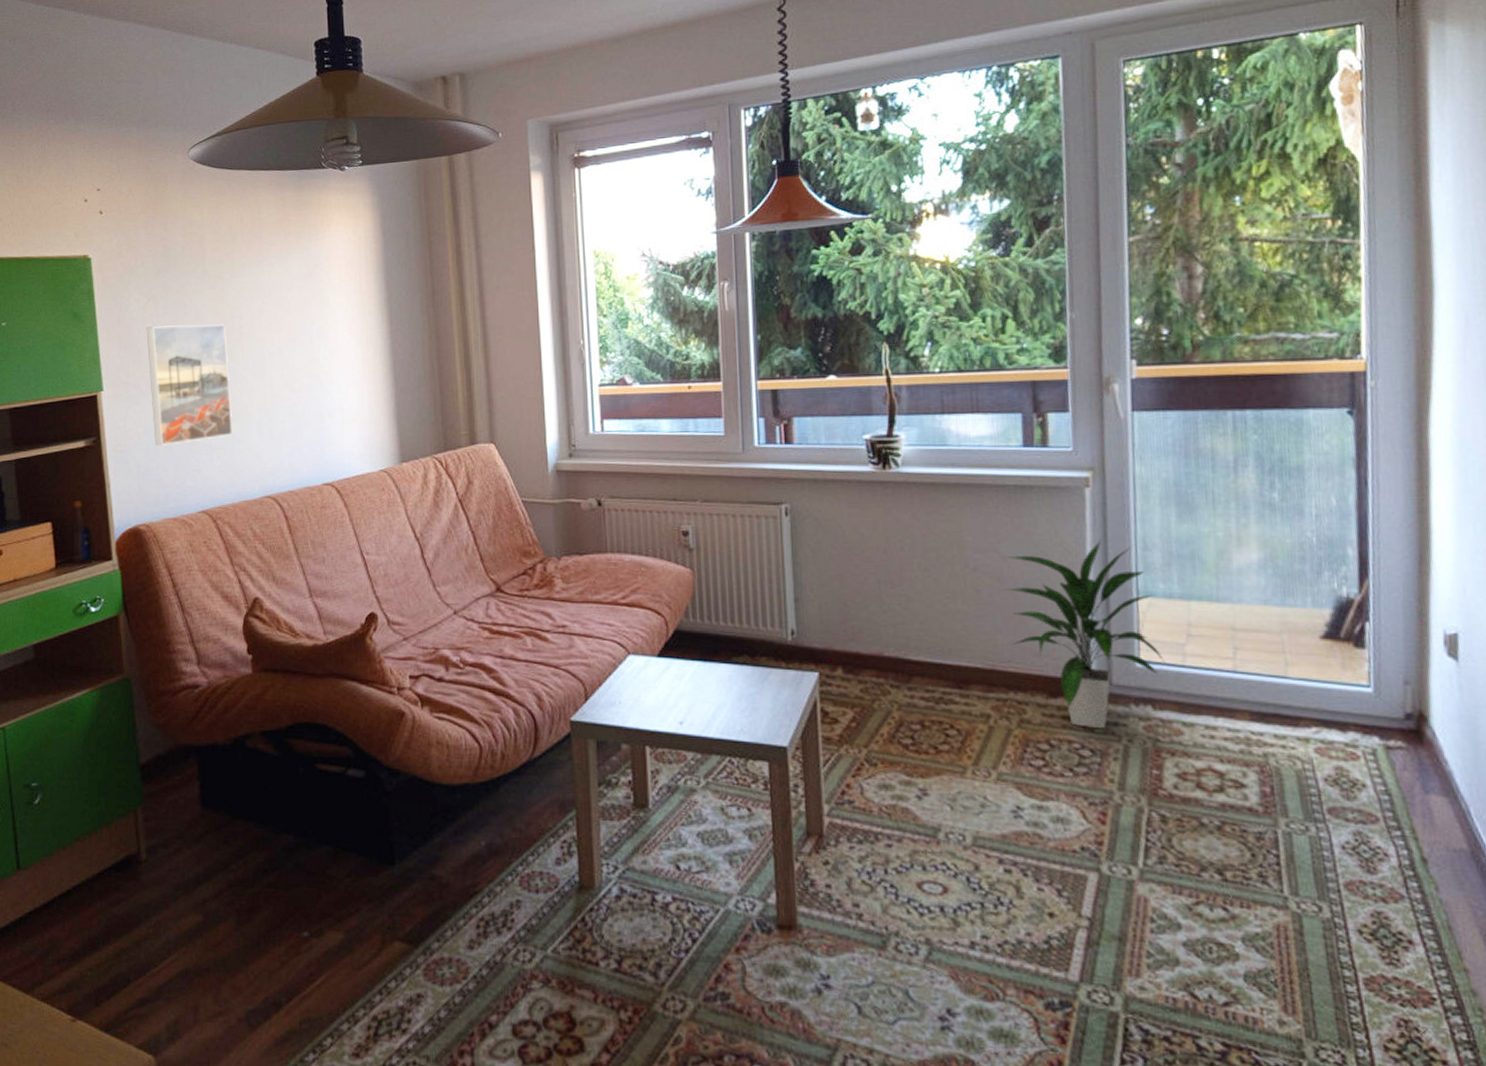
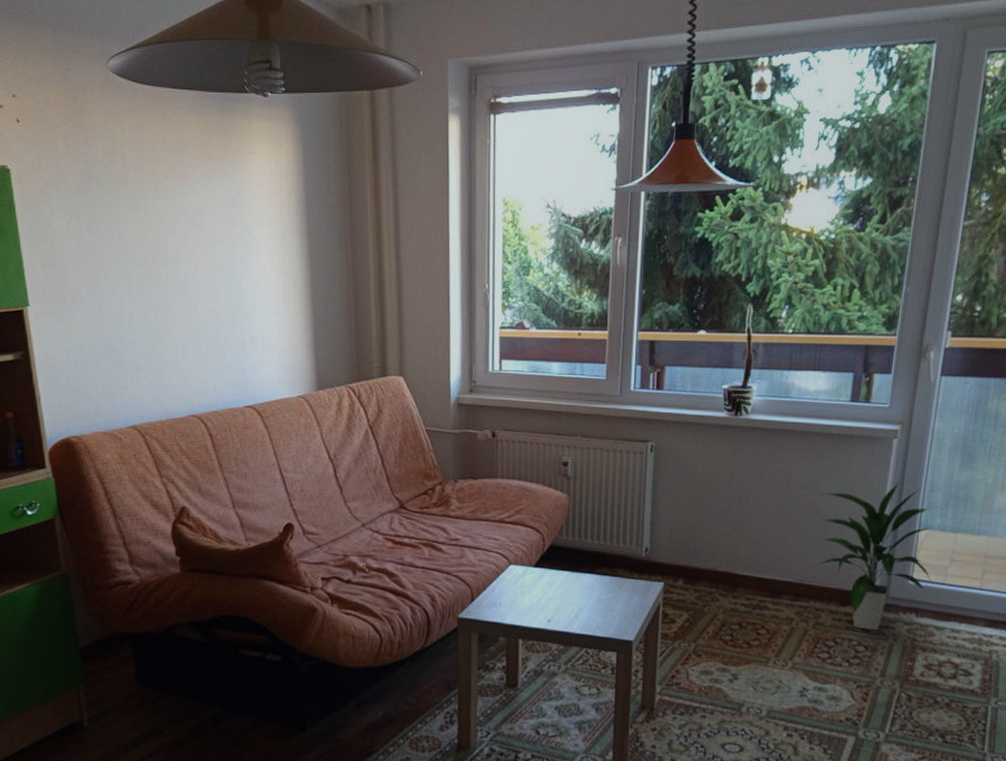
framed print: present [146,324,233,447] -> none [70,243,159,364]

